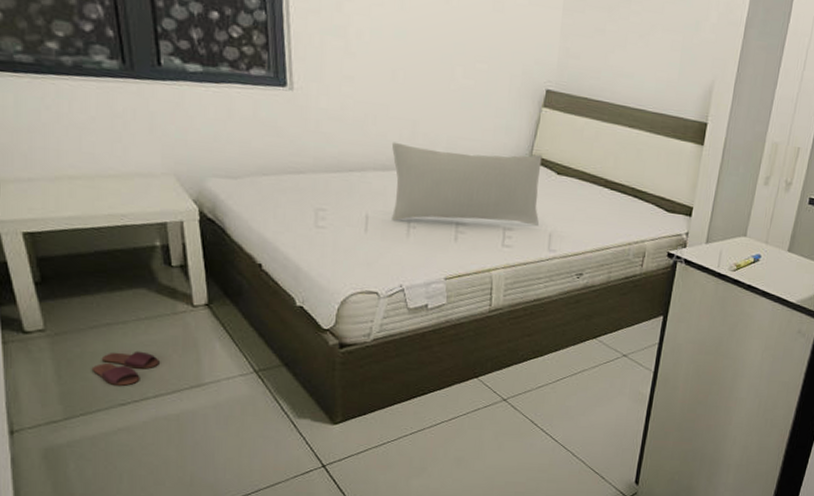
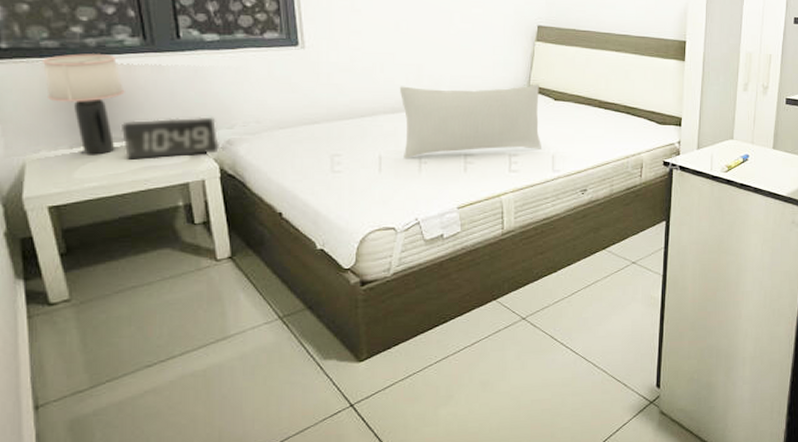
table lamp: none [17,71,102,184] -> present [43,54,125,155]
slippers: present [91,350,159,386] -> none [117,310,185,347]
alarm clock: none [97,150,201,196] -> present [120,117,221,160]

